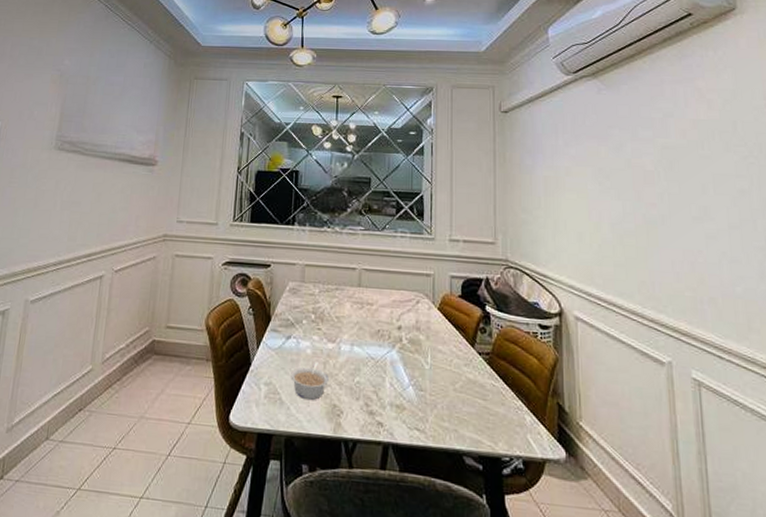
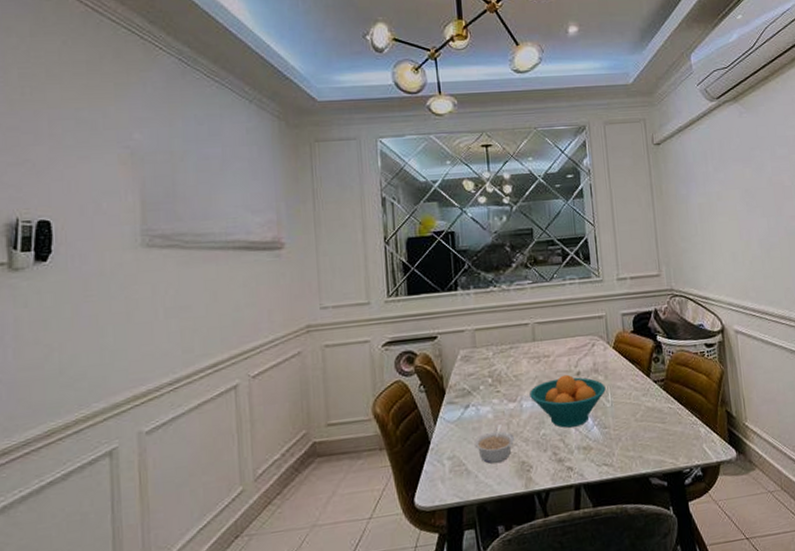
fruit bowl: none [349,326,426,382] -> present [530,374,606,428]

